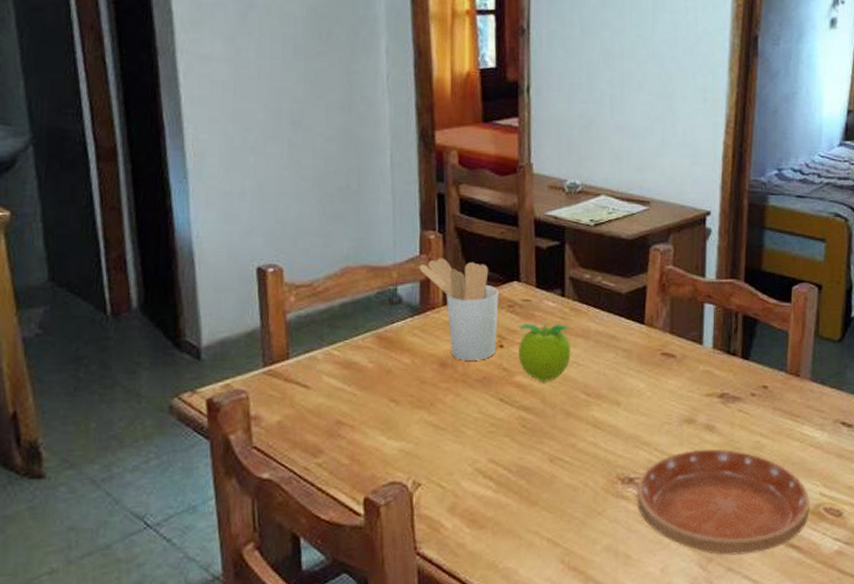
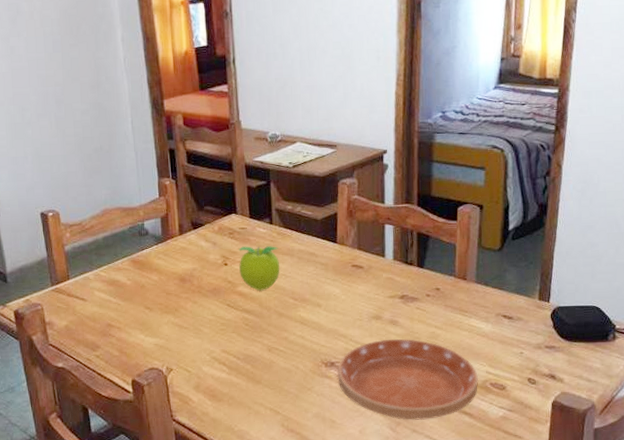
utensil holder: present [418,258,499,361] -> none [159,198,222,276]

